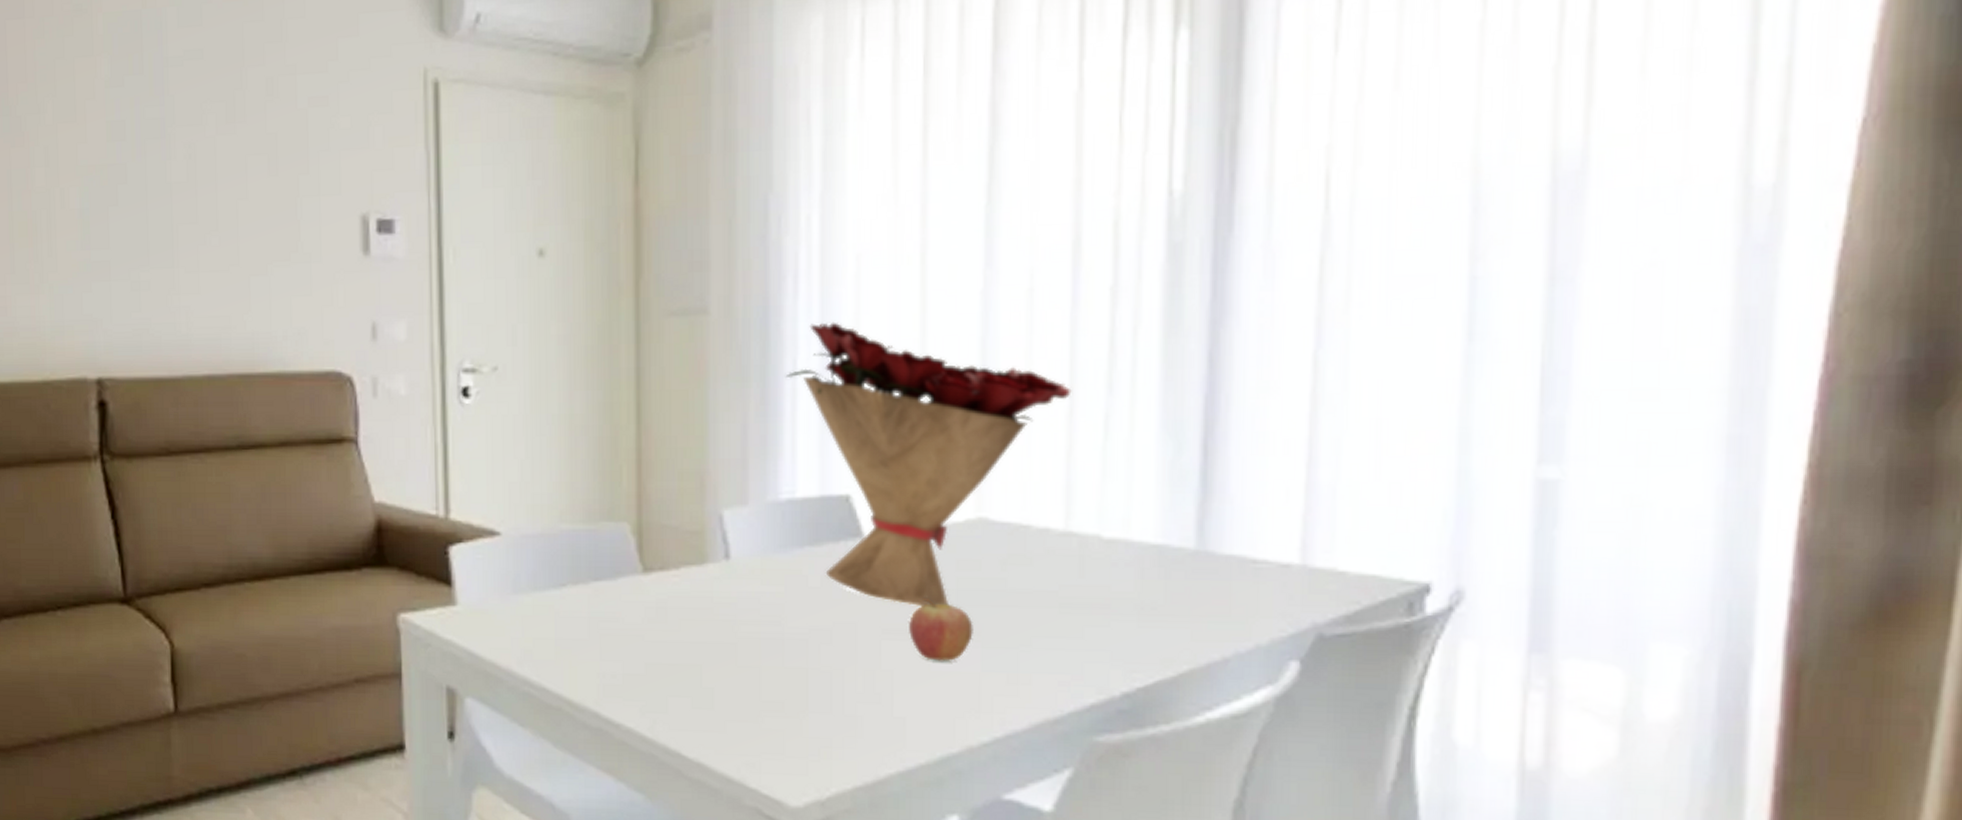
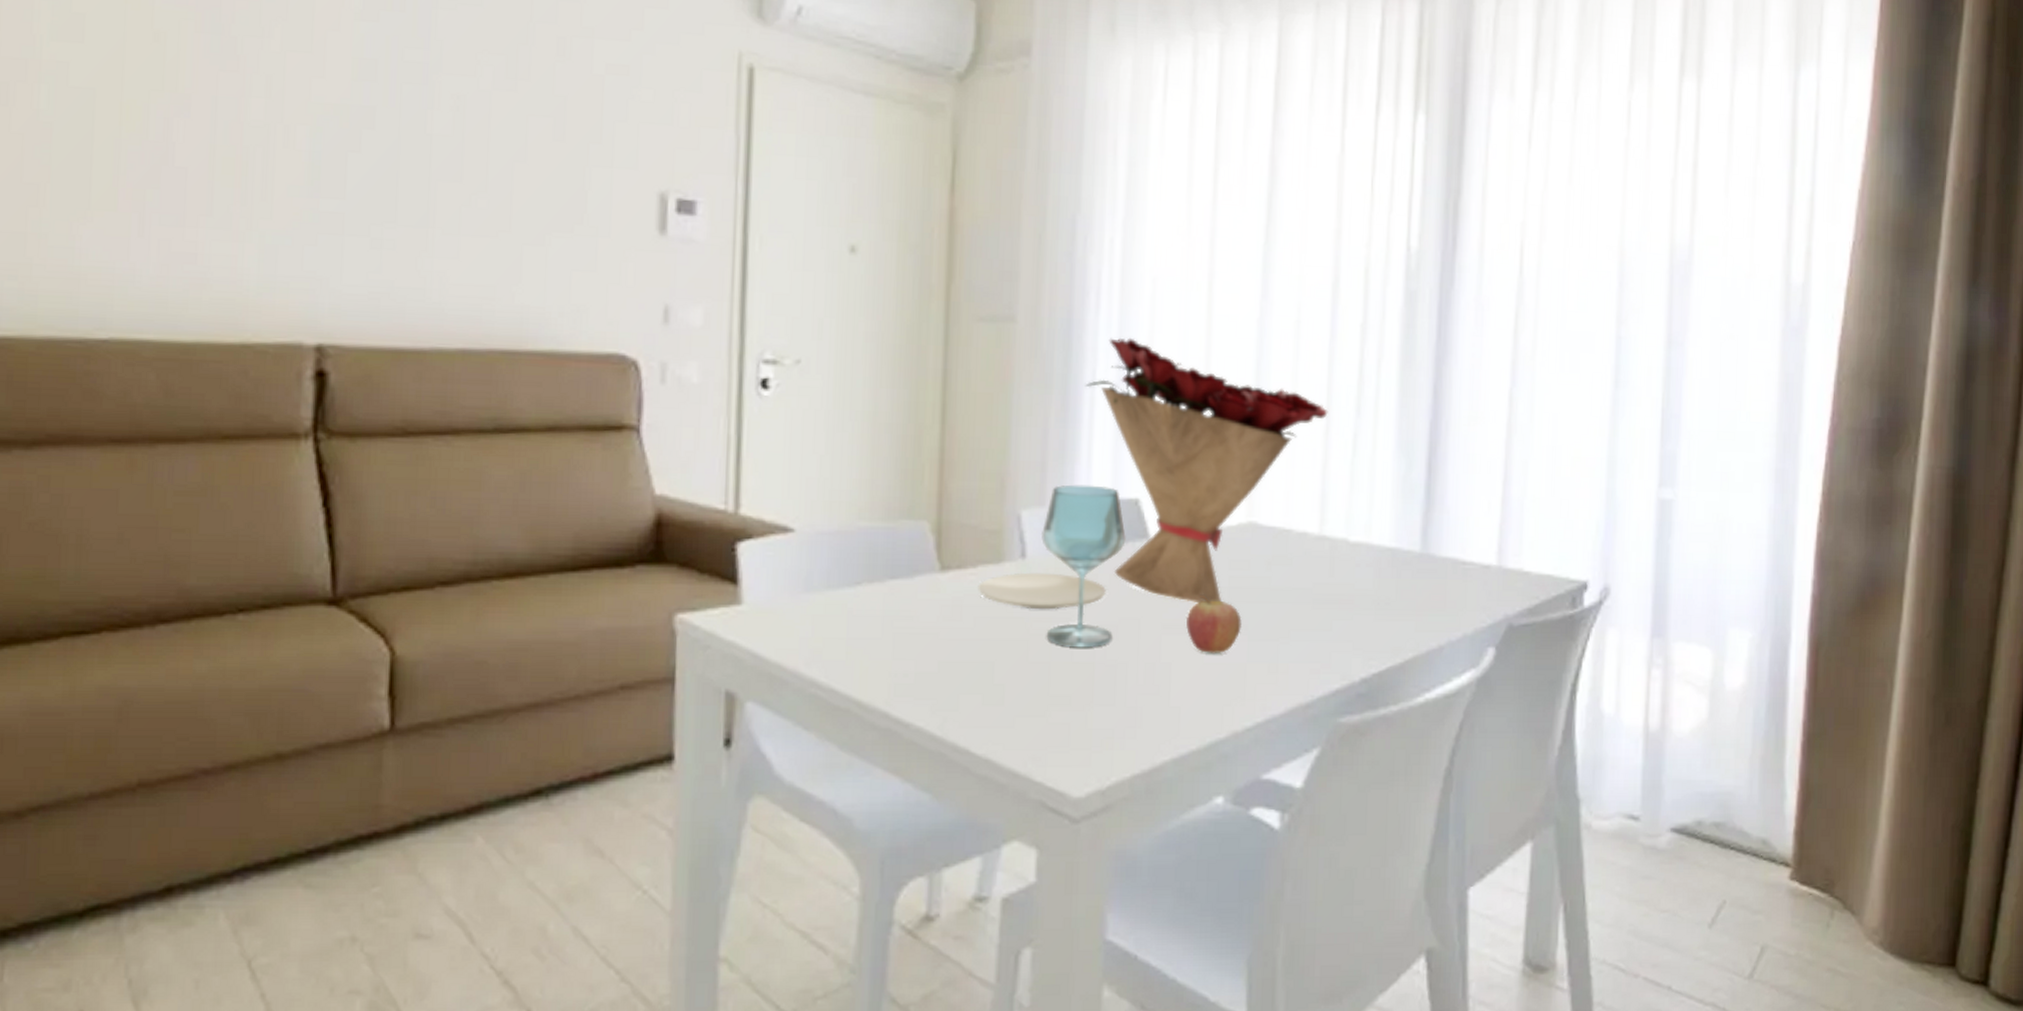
plate: none [681,574,817,613] -> present [978,572,1106,610]
wine glass: none [745,481,837,653] -> present [1041,484,1126,648]

